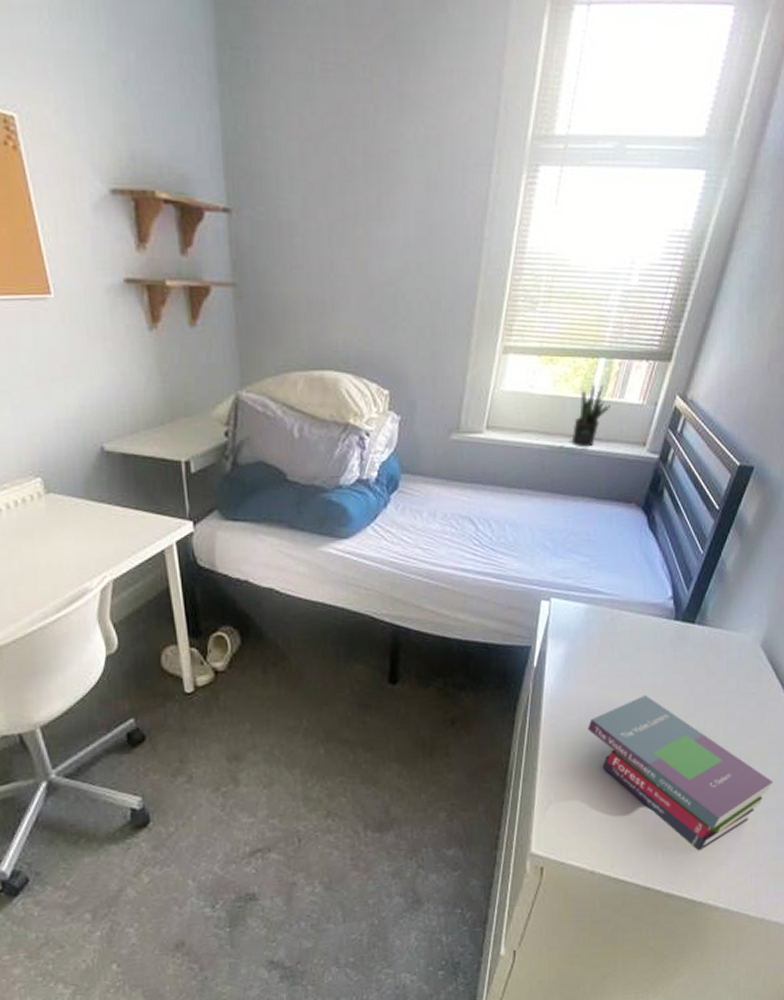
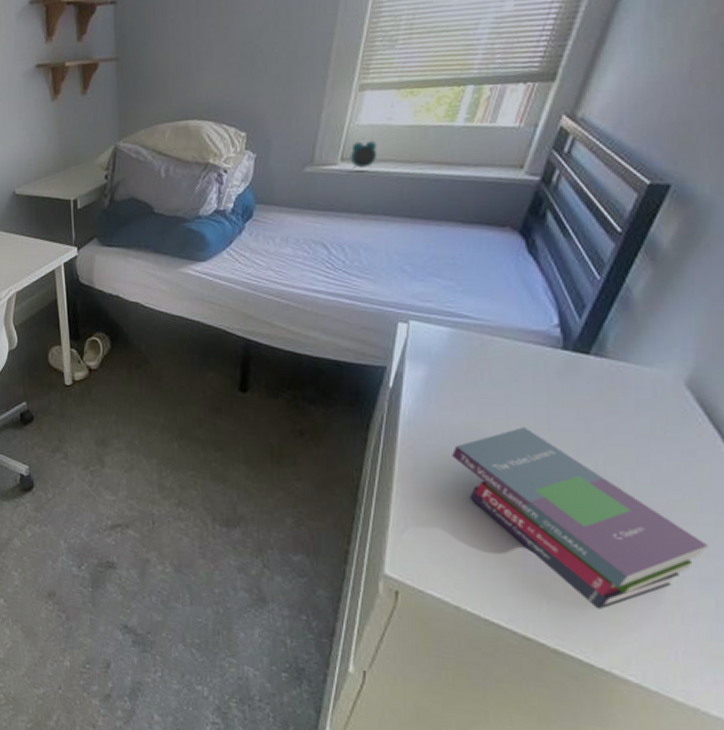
alarm clock: none [495,404,521,439] -> present [350,136,378,170]
potted plant: present [570,384,610,448] -> none [432,110,480,174]

